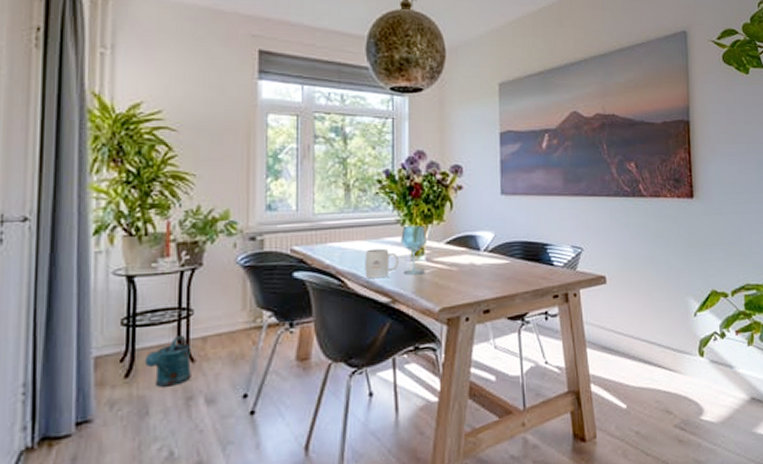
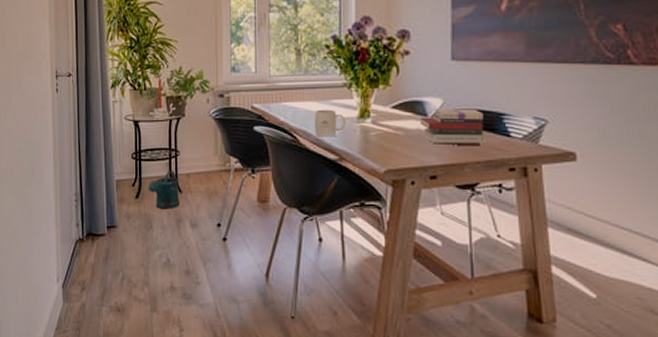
wine glass: present [400,225,426,275] -> none [346,88,372,136]
books: none [472,241,534,278] -> present [419,108,487,147]

